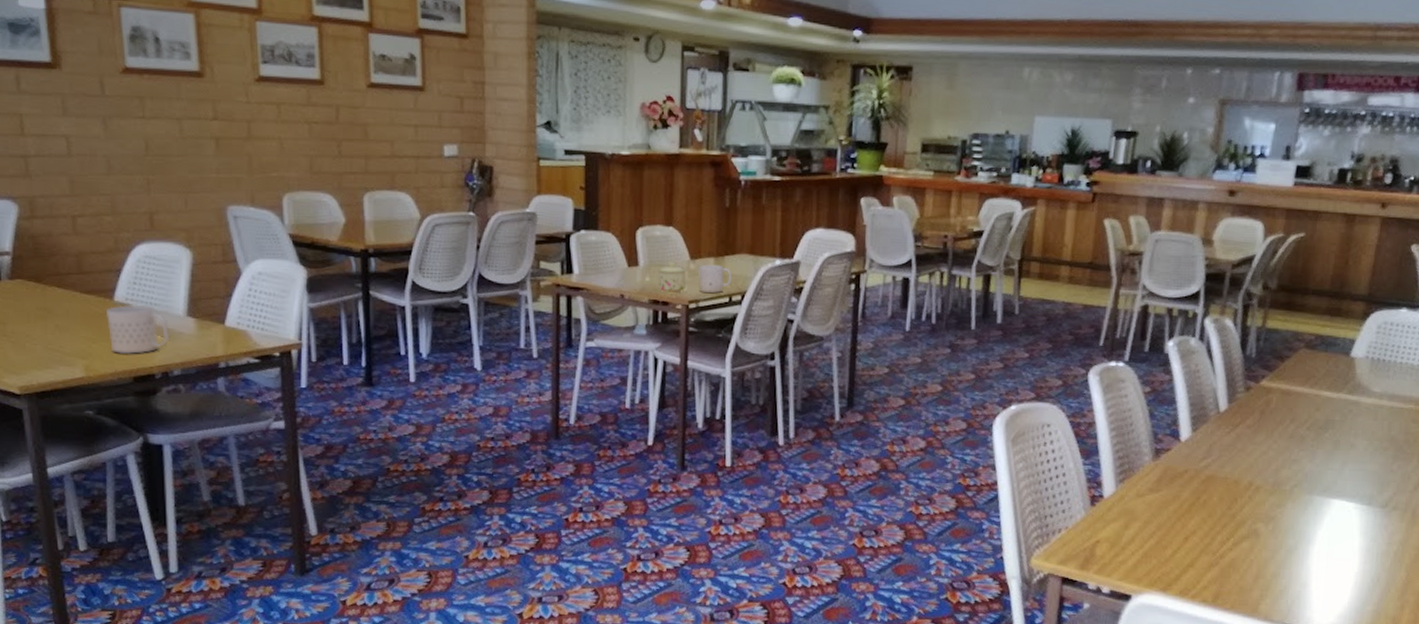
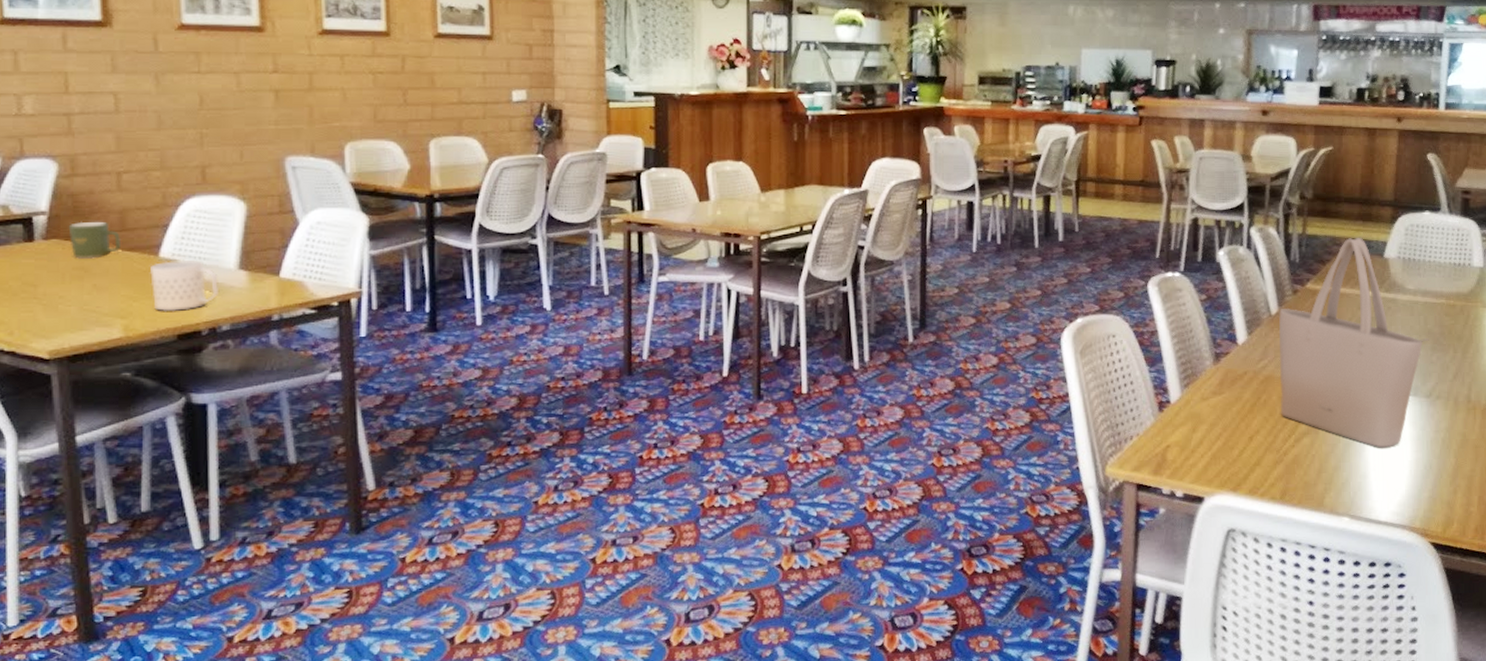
mug: none [30,263,78,301] -> present [68,221,120,260]
sugar bowl: present [656,263,687,294] -> none [727,196,758,226]
mug: present [697,264,732,294] -> none [768,196,802,224]
shopping bag: none [1220,334,1392,557] -> present [1279,238,1429,448]

